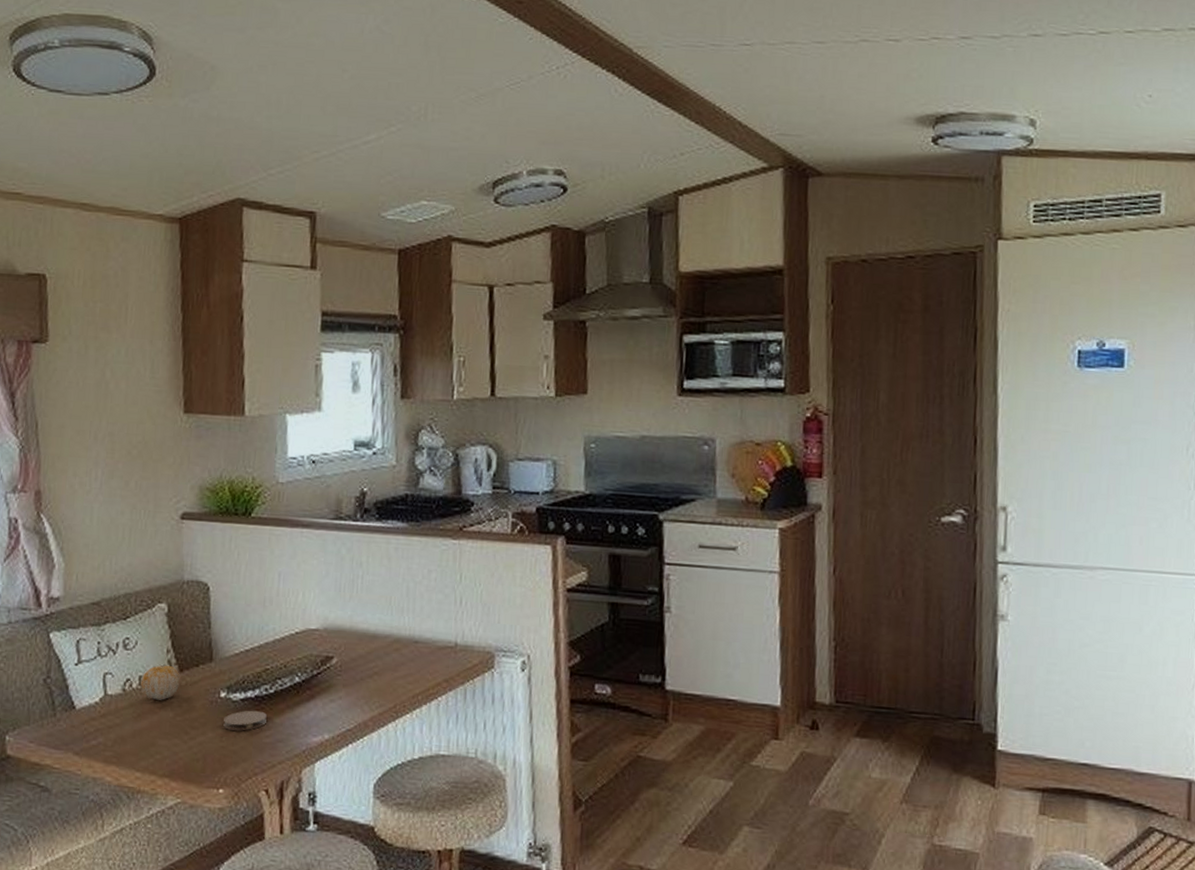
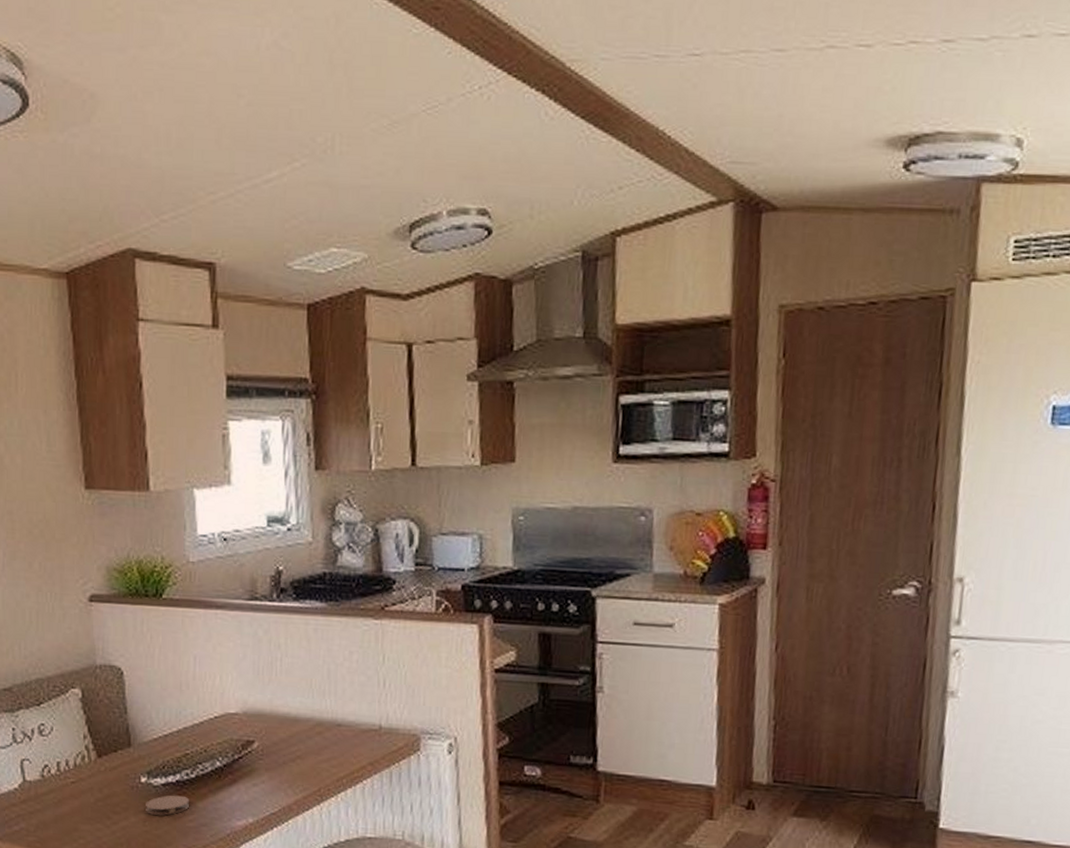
fruit: present [140,665,180,700] -> none [59,750,99,786]

